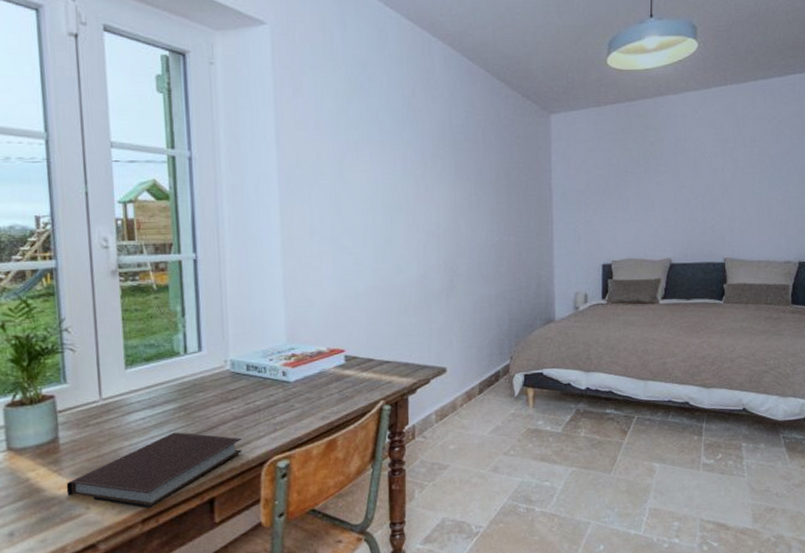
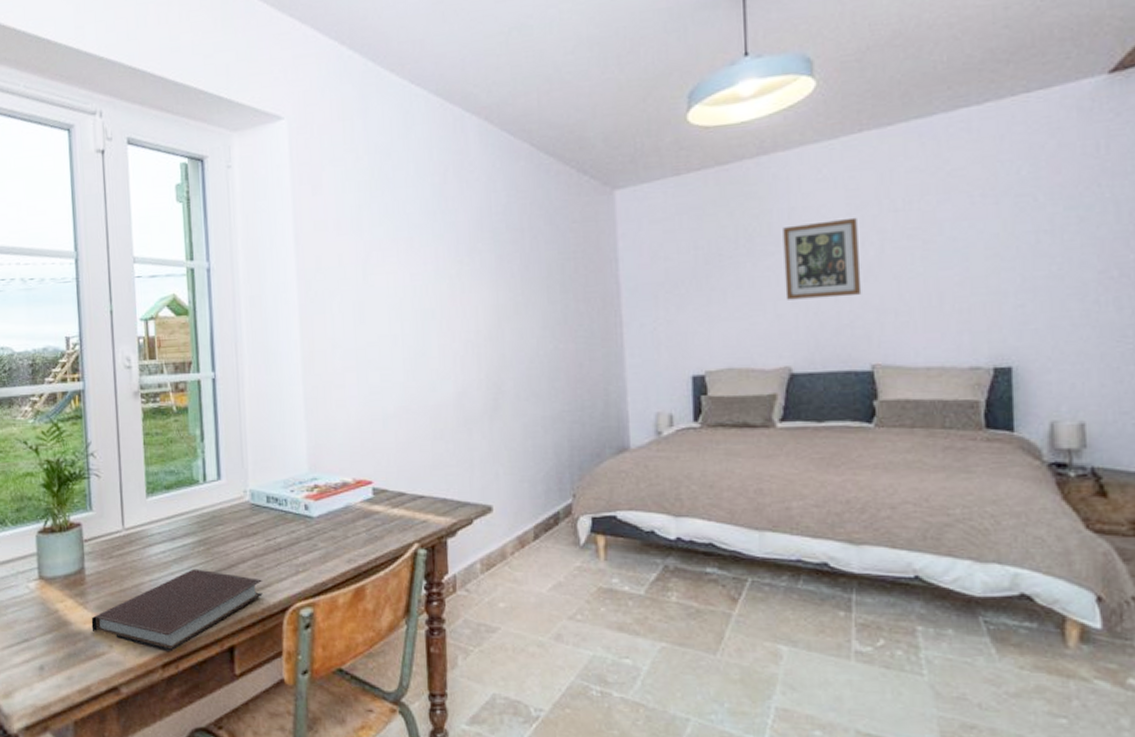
wall art: none [670,149,721,208] -> present [783,217,862,300]

